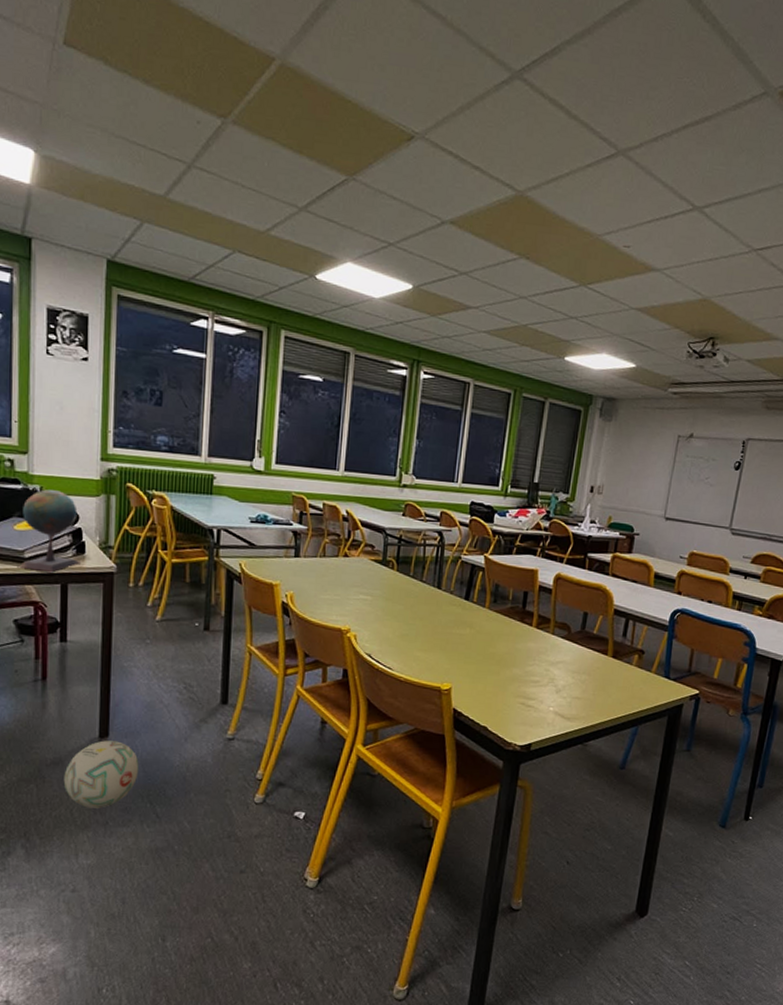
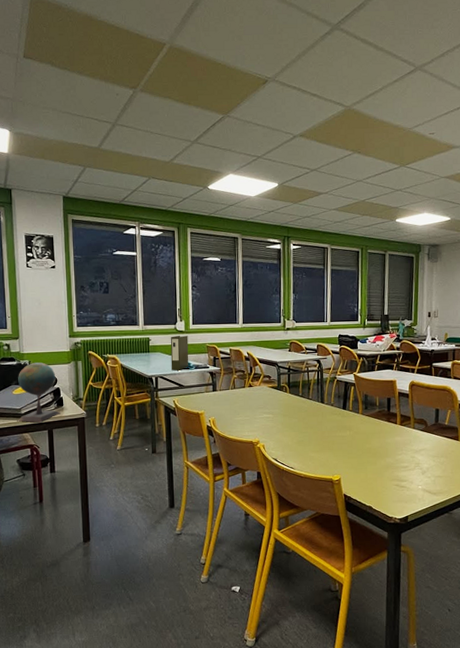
ball: present [63,740,139,809] -> none [60,543,114,597]
binder: none [240,476,268,524] -> present [170,335,189,371]

